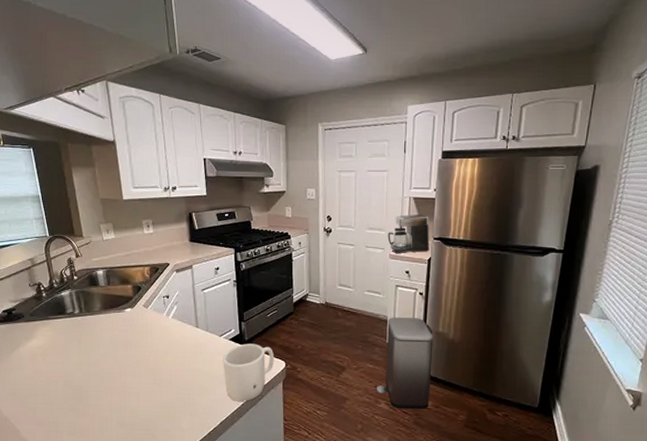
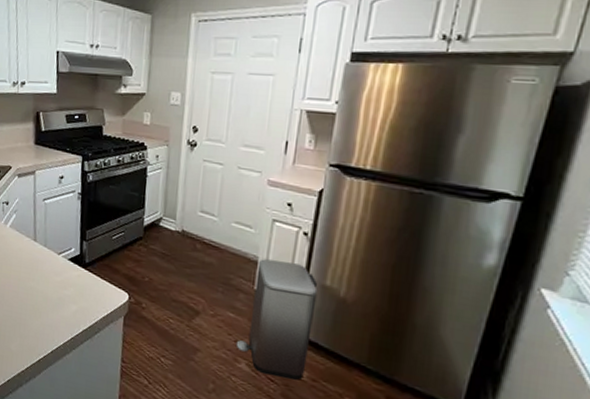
mug: present [223,343,275,402] -> none [59,266,117,333]
coffee maker: present [388,213,430,253] -> none [267,131,326,181]

